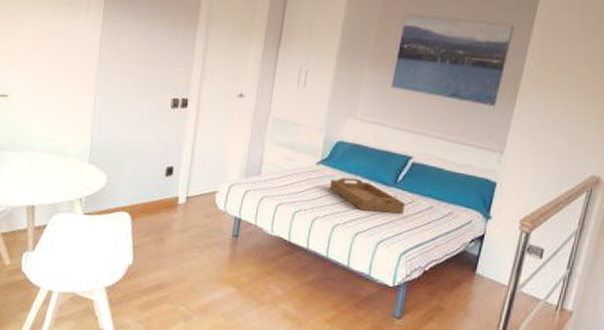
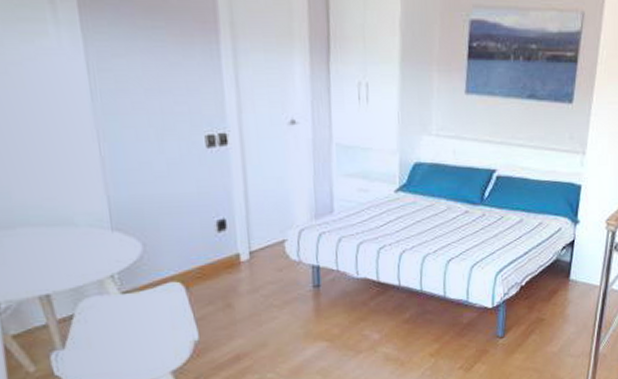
serving tray: present [330,177,406,214] -> none [413,202,495,235]

